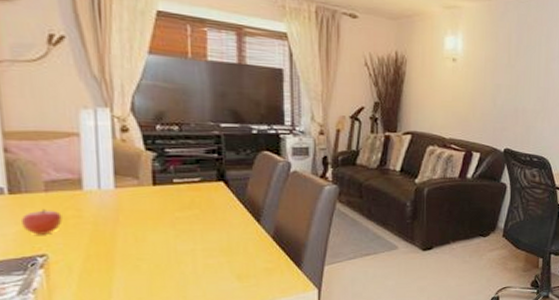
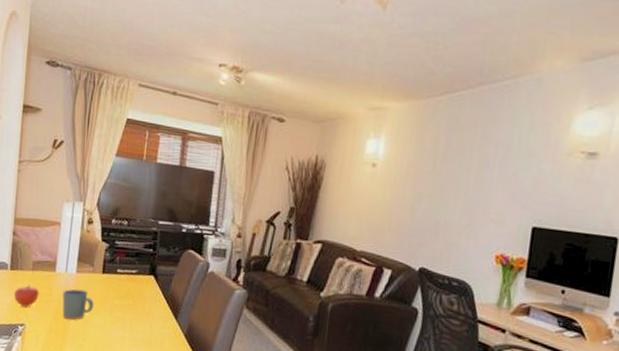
mug: none [99,206,148,240] -> present [62,289,94,320]

